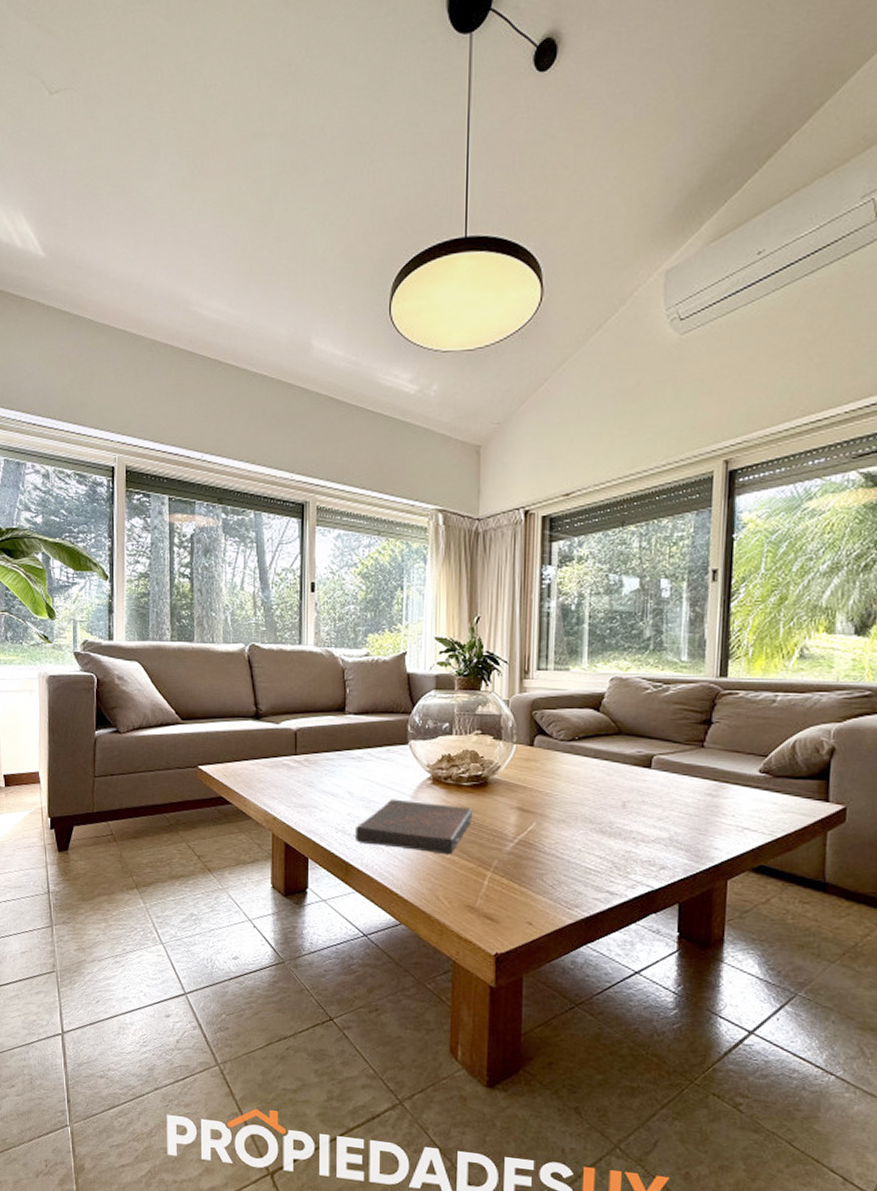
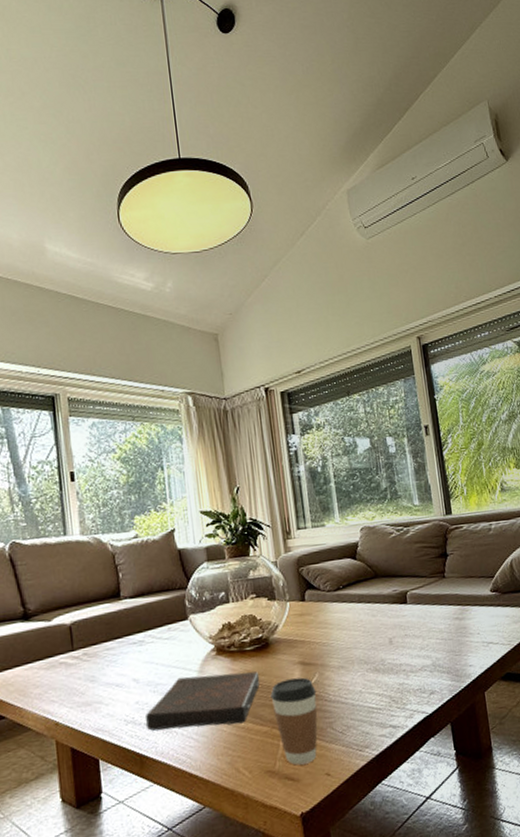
coffee cup: none [481,822,531,908] -> present [270,677,318,765]

